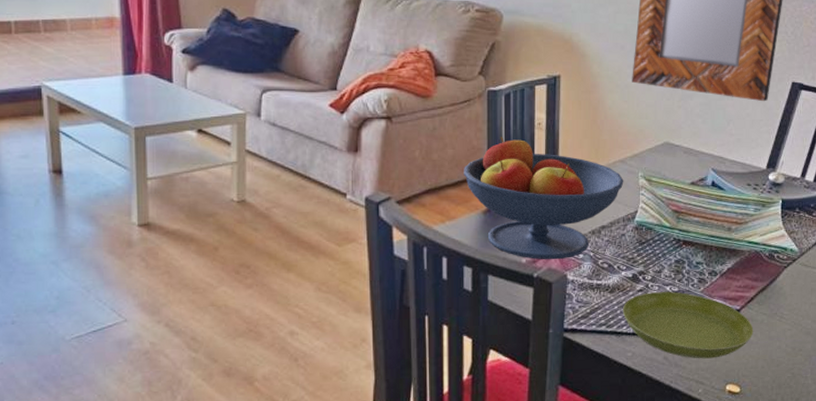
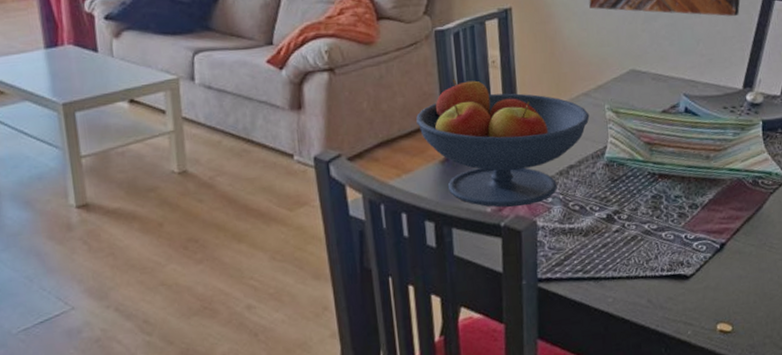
saucer: present [622,291,753,359] -> none [598,229,742,299]

